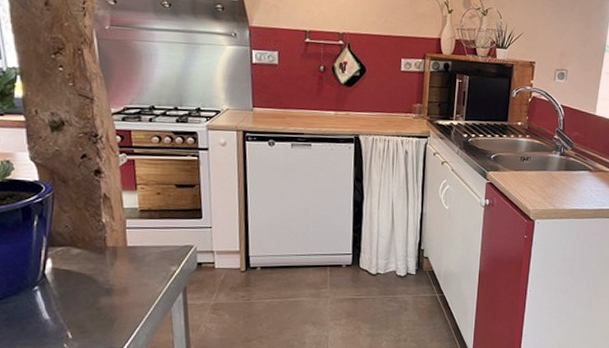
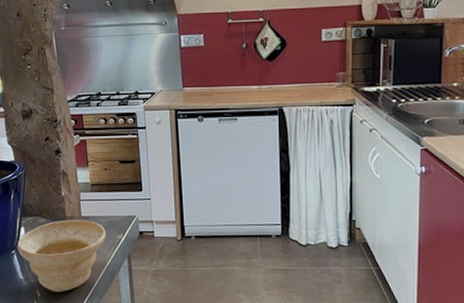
bowl: none [41,249,158,333] -> present [16,219,107,293]

